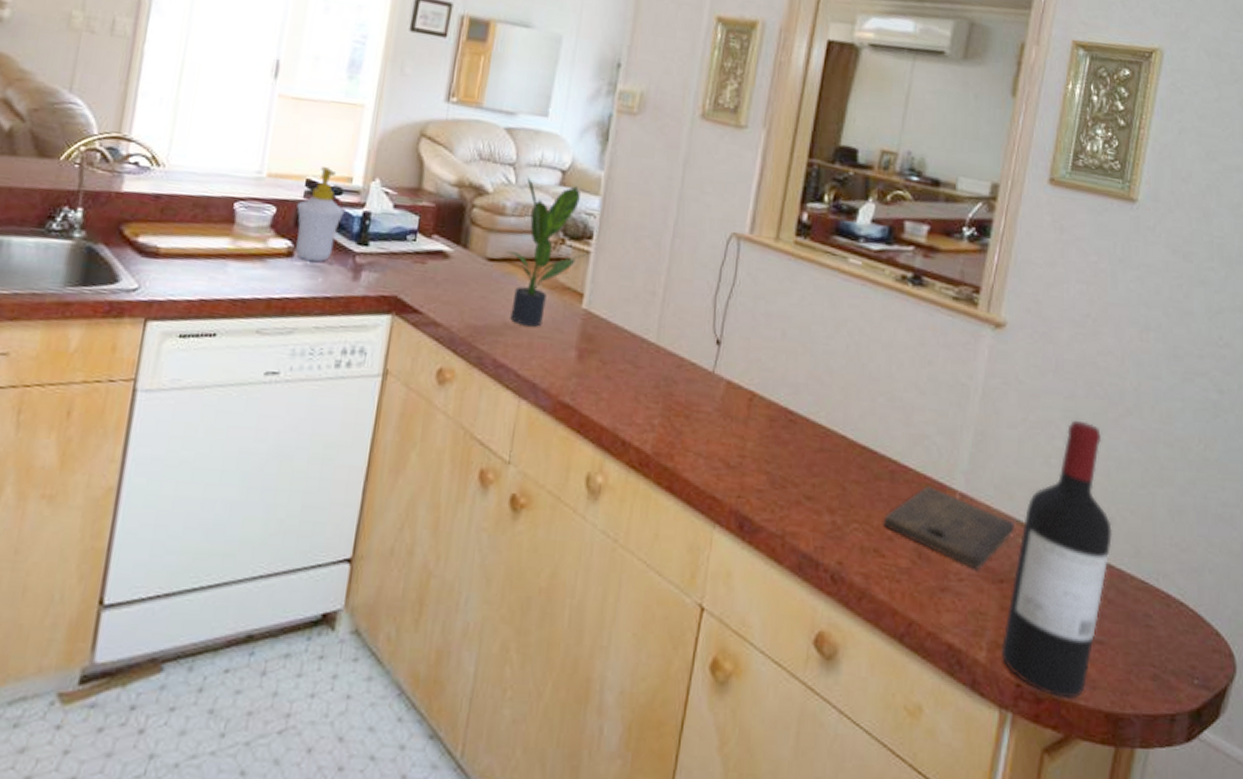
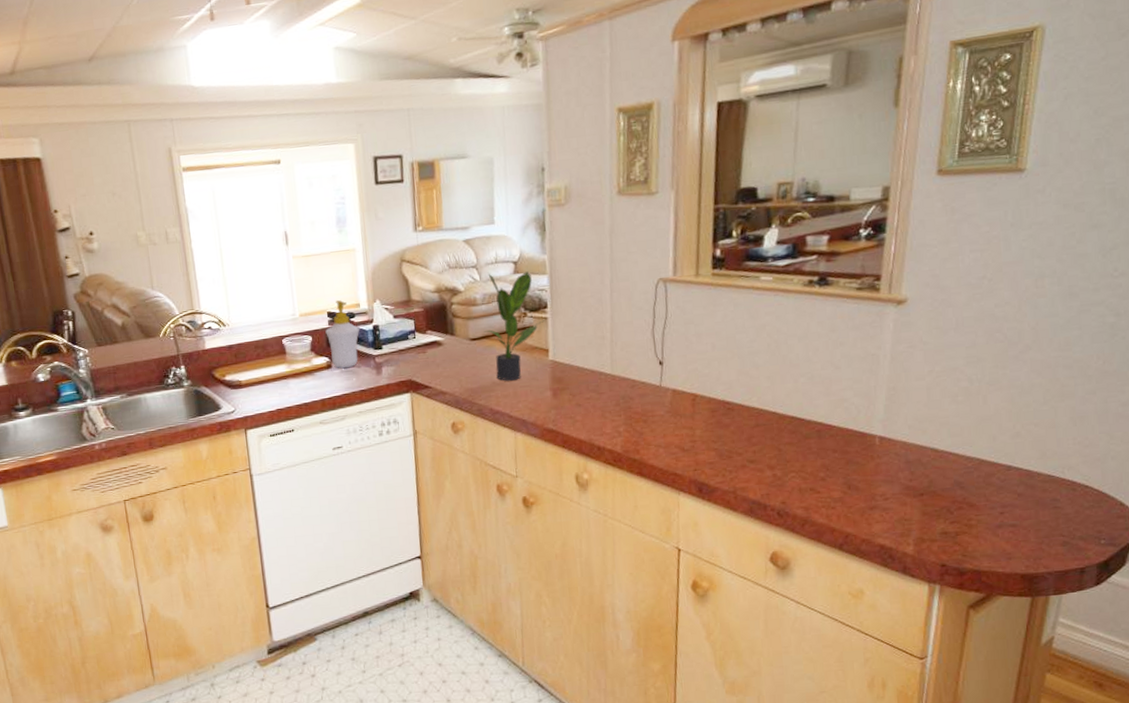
cutting board: present [883,486,1015,570] -> none [815,436,930,490]
wine bottle: present [1001,420,1112,699] -> none [925,362,1019,569]

